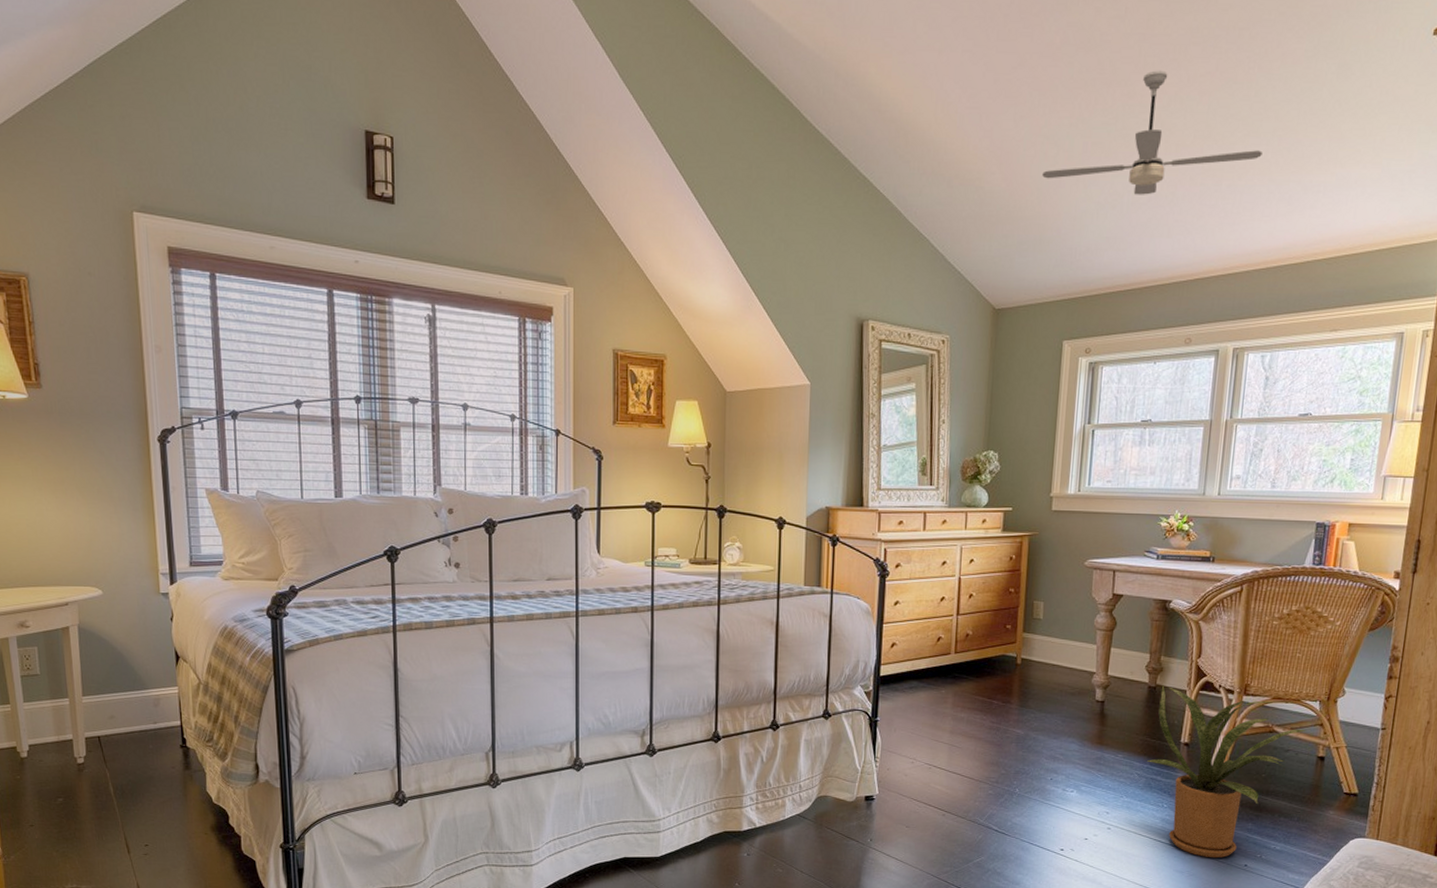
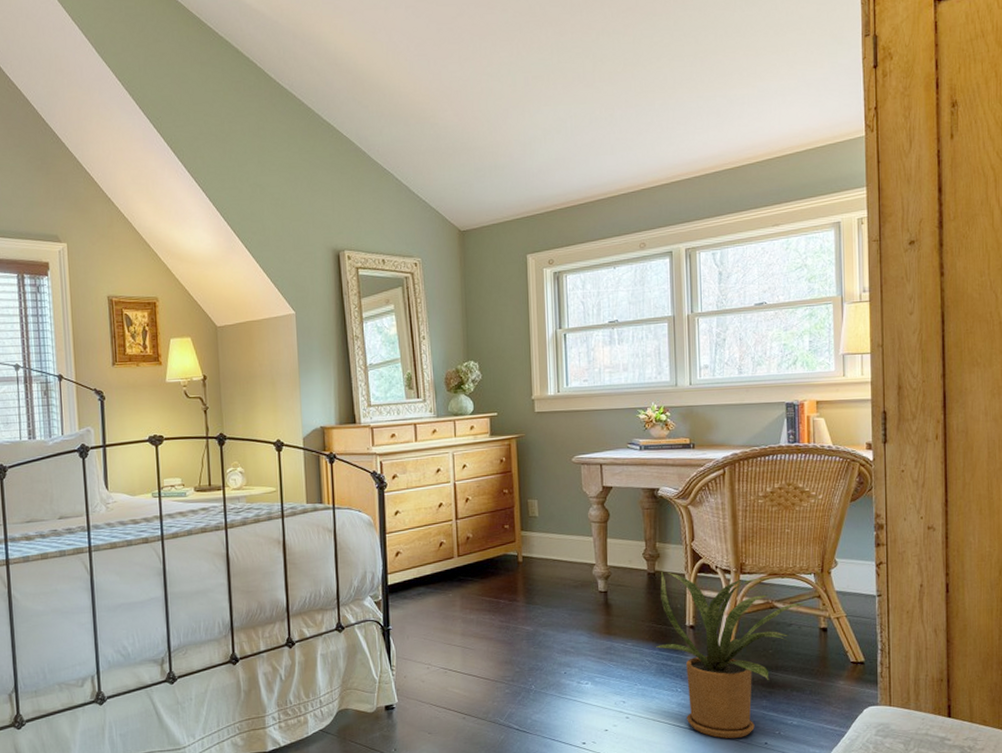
ceiling fan: present [1042,70,1262,195] -> none [490,9,688,119]

